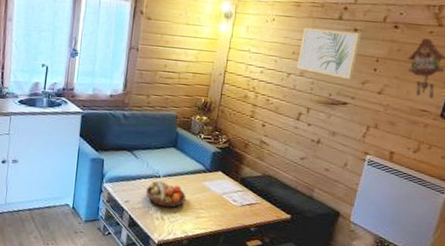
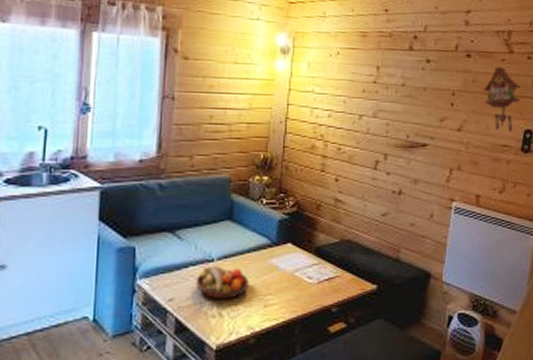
wall art: present [296,27,362,79] -> none [368,60,435,117]

